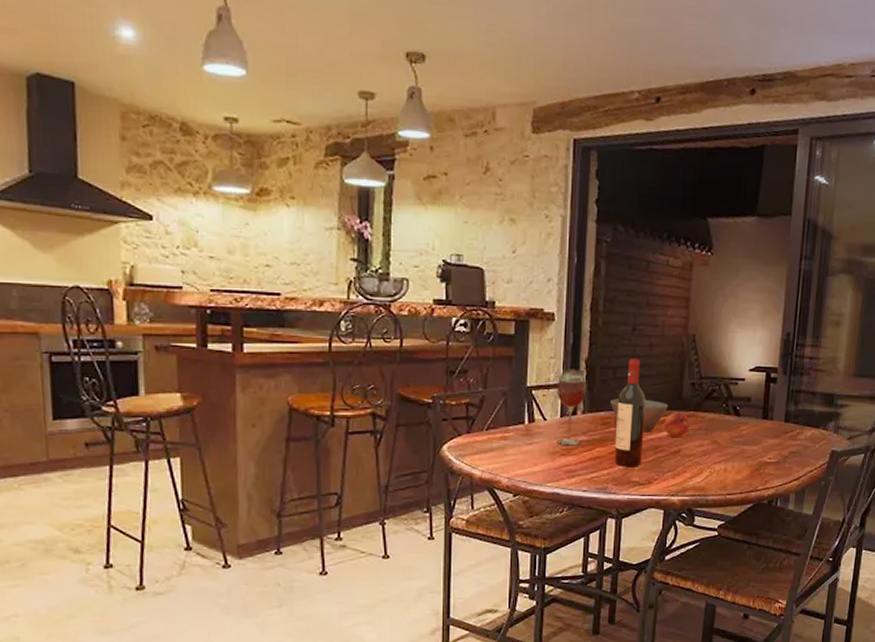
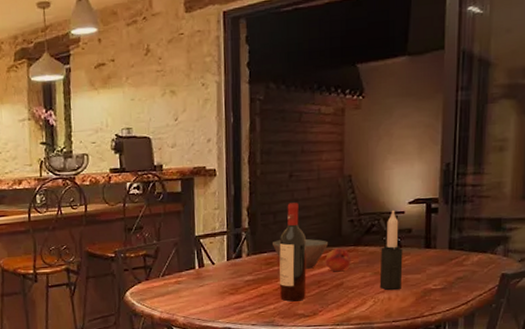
wineglass: present [556,369,587,446] -> none [222,216,250,286]
candle: none [716,376,741,460] -> present [379,209,403,290]

